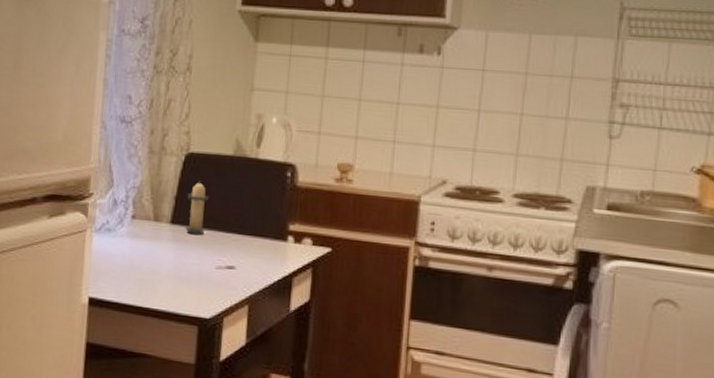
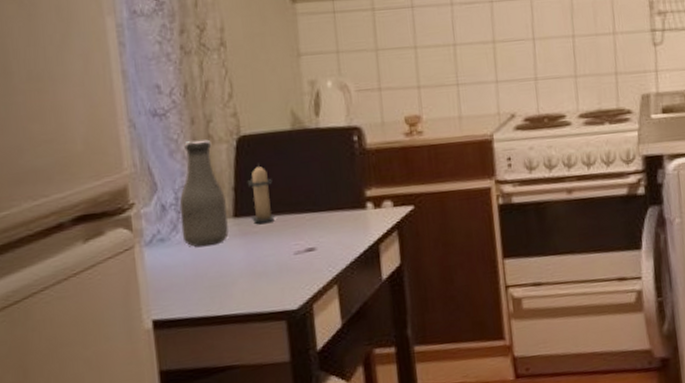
bottle: none [125,149,167,244] -> present [179,139,229,247]

